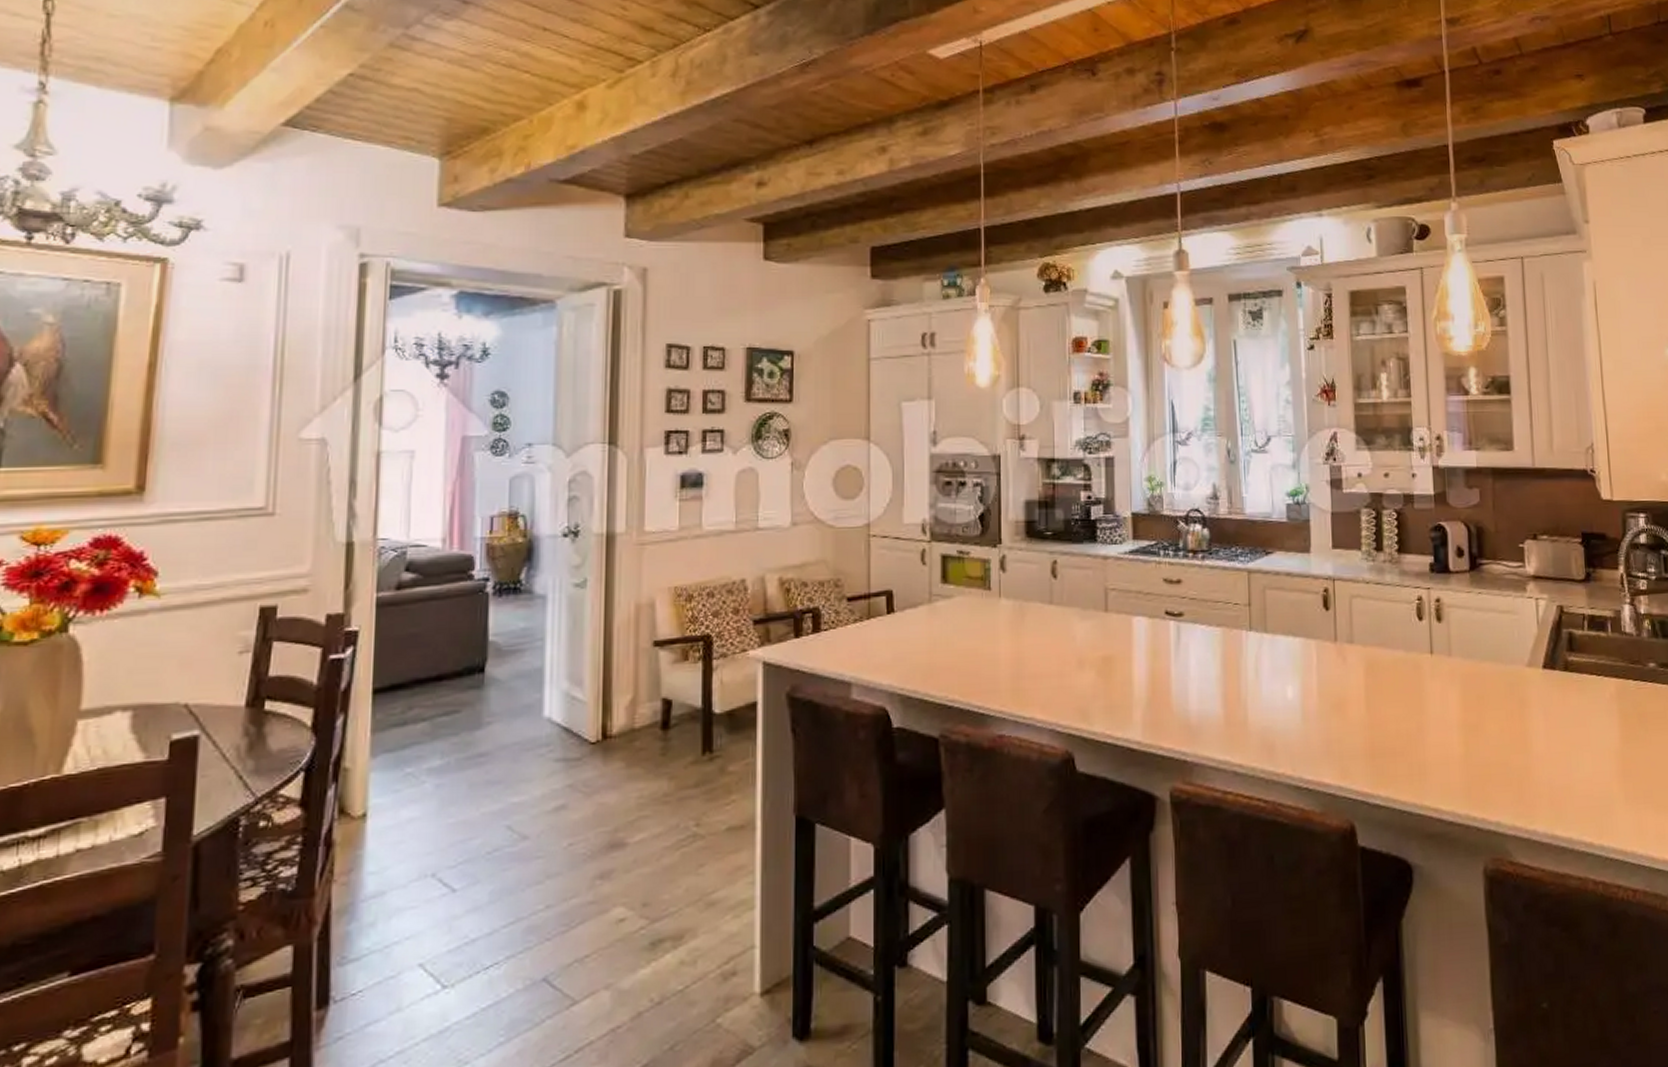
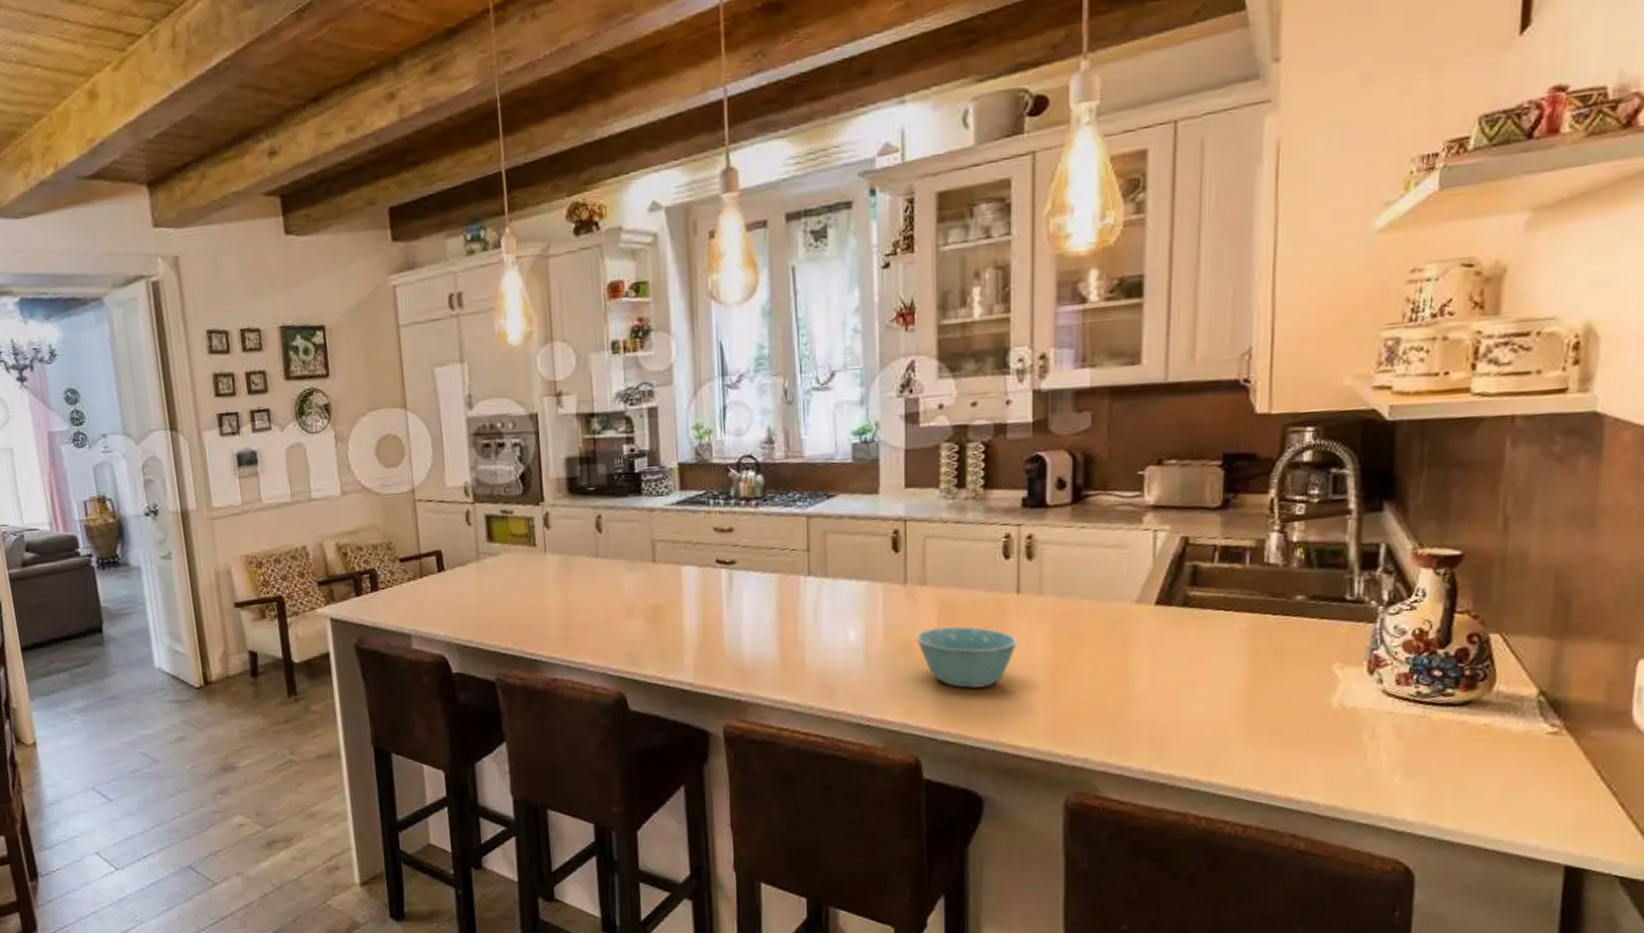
bowl: none [1346,686,1433,749] -> present [915,626,1017,689]

